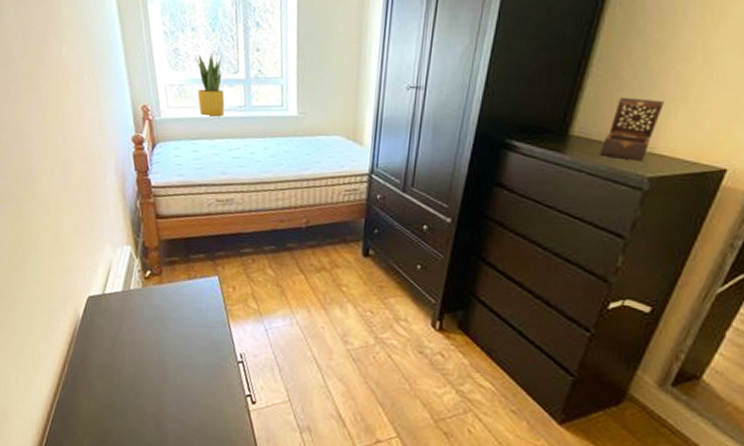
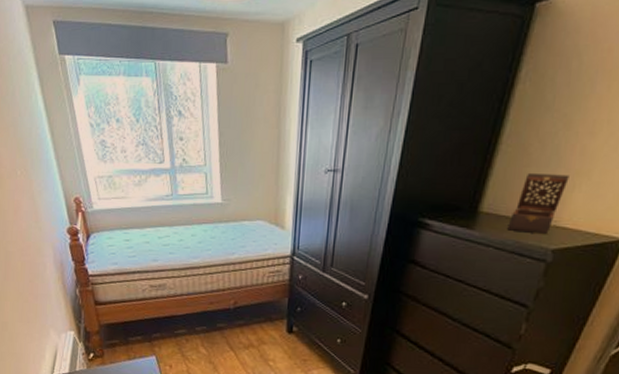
planter: present [194,54,225,117] -> none [121,144,153,207]

